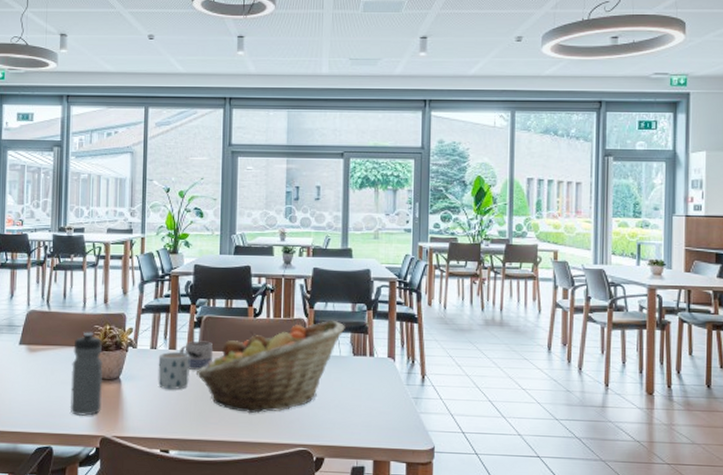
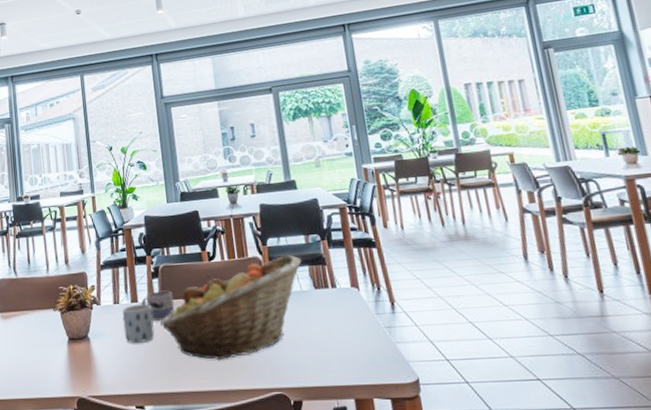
water bottle: present [69,332,104,416] -> none [42,293,75,378]

